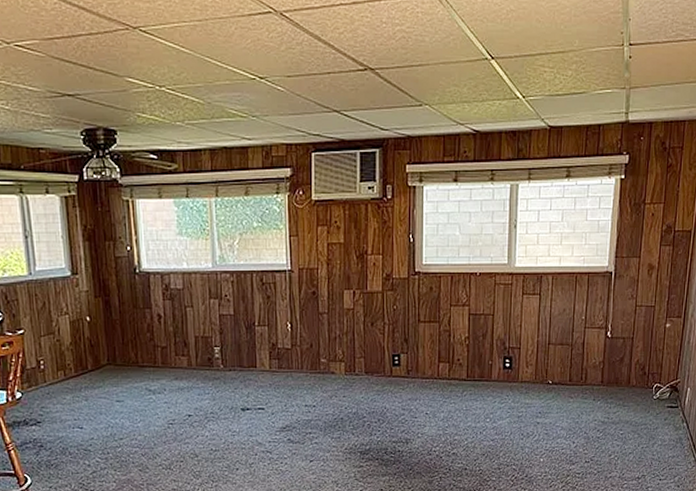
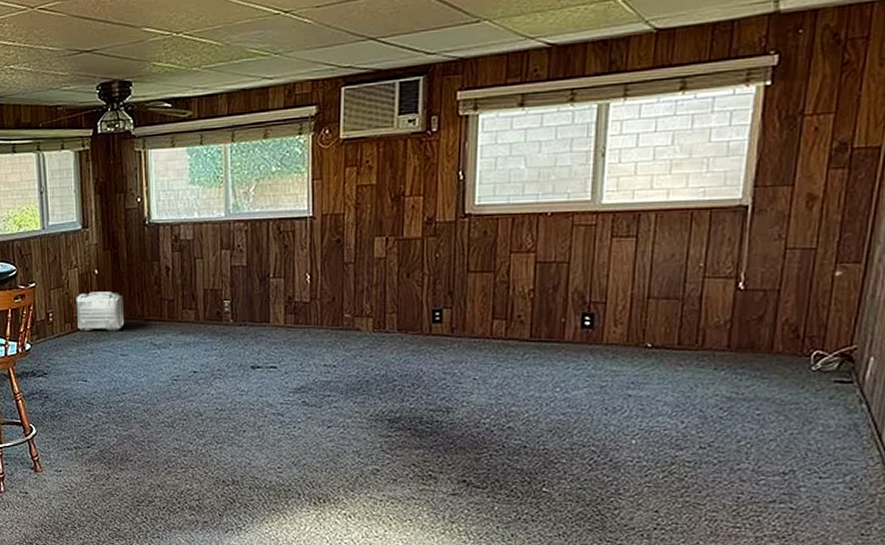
backpack: none [68,338,119,379] -> present [76,291,125,332]

